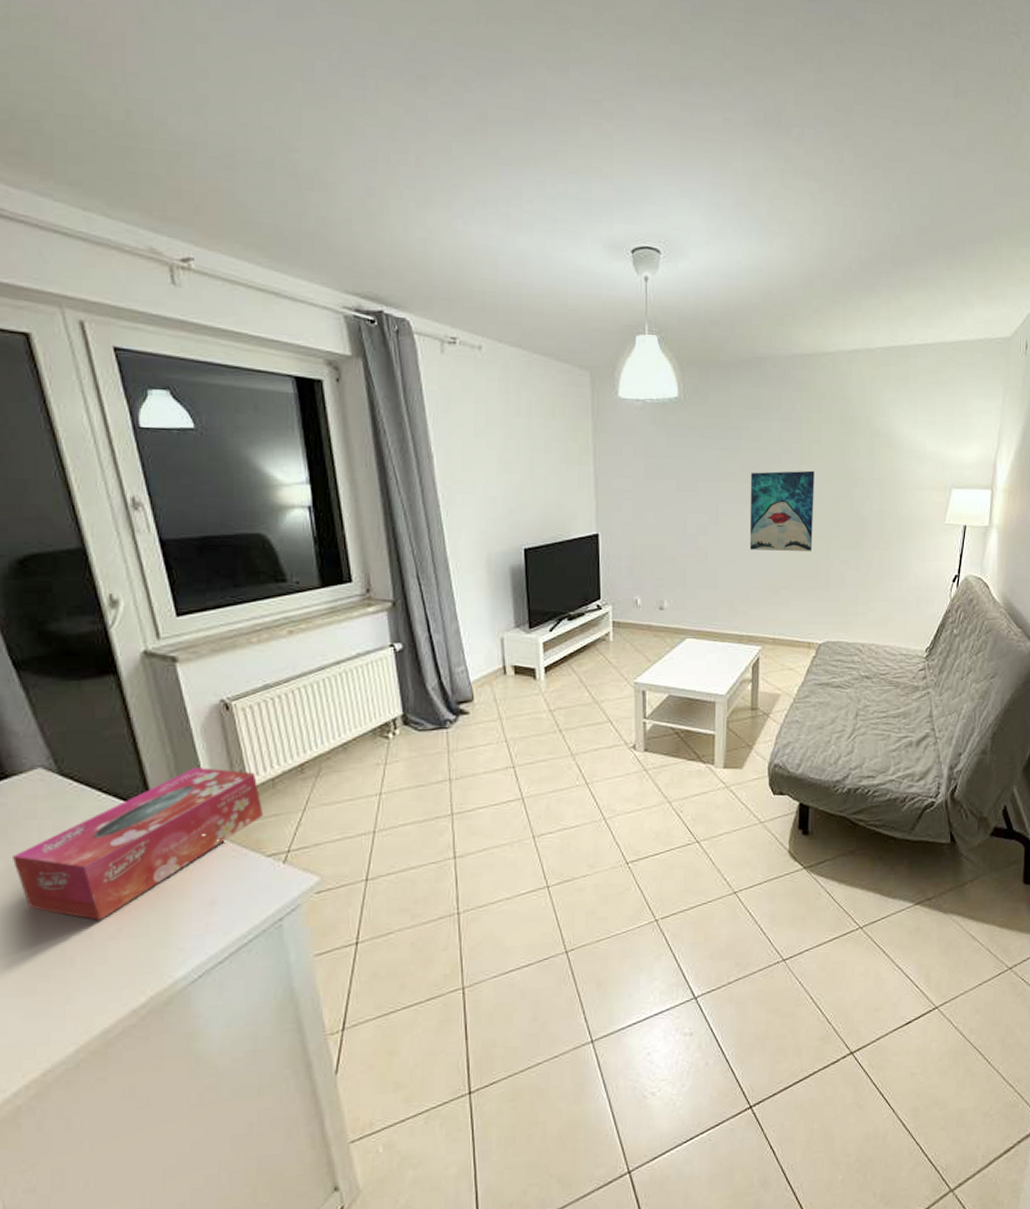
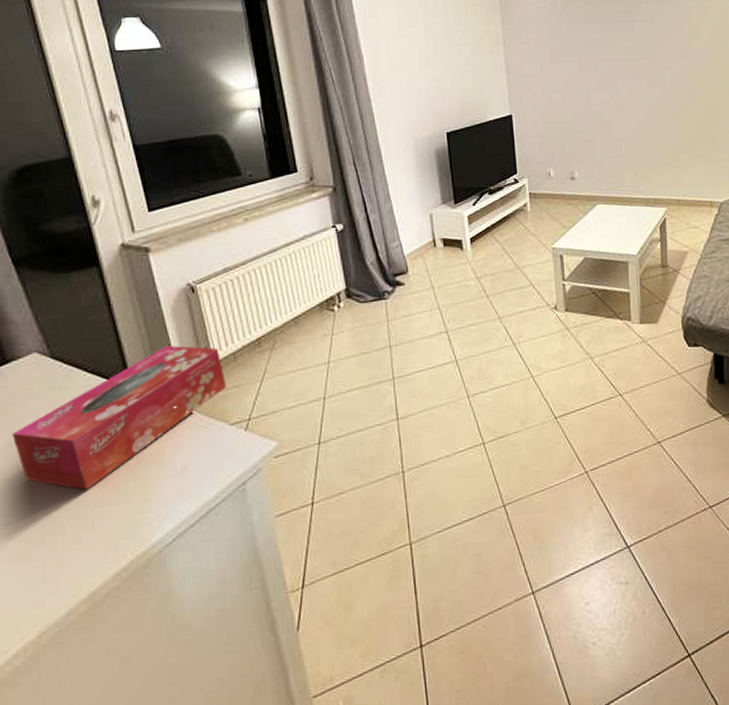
wall art: present [749,470,815,551] -> none [645,44,708,120]

